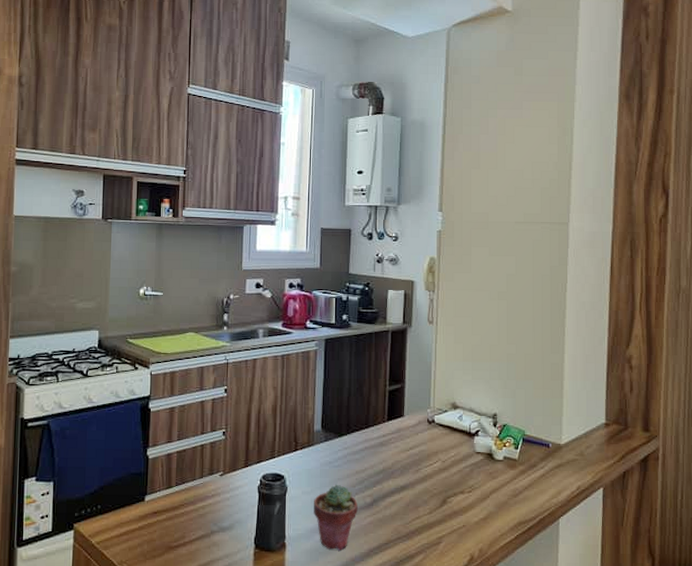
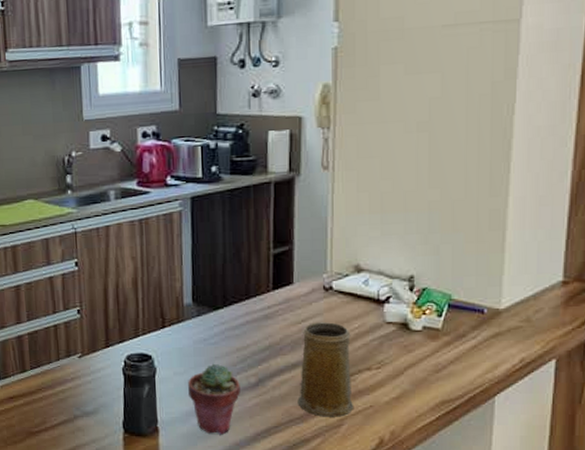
mug: none [405,450,449,535] -> present [297,322,353,417]

